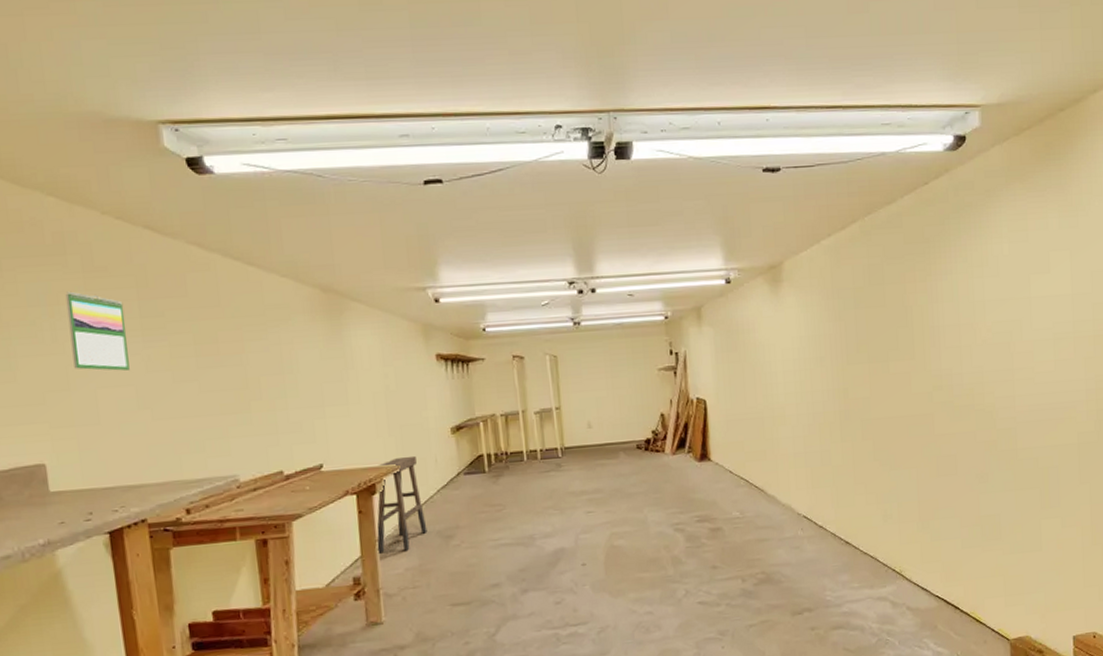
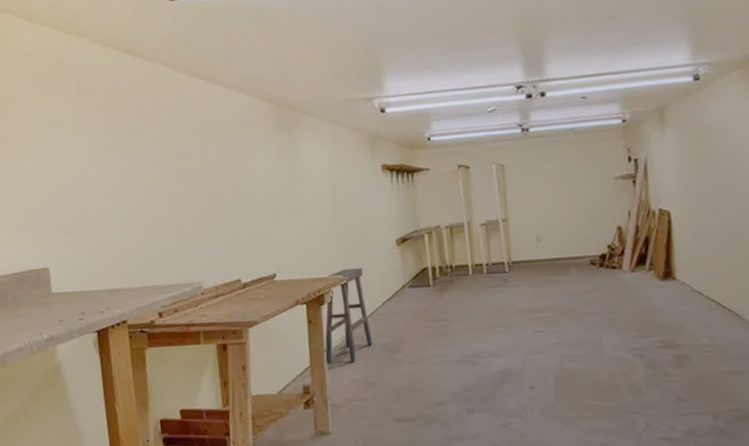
calendar: present [65,291,130,371] -> none [65,113,114,185]

